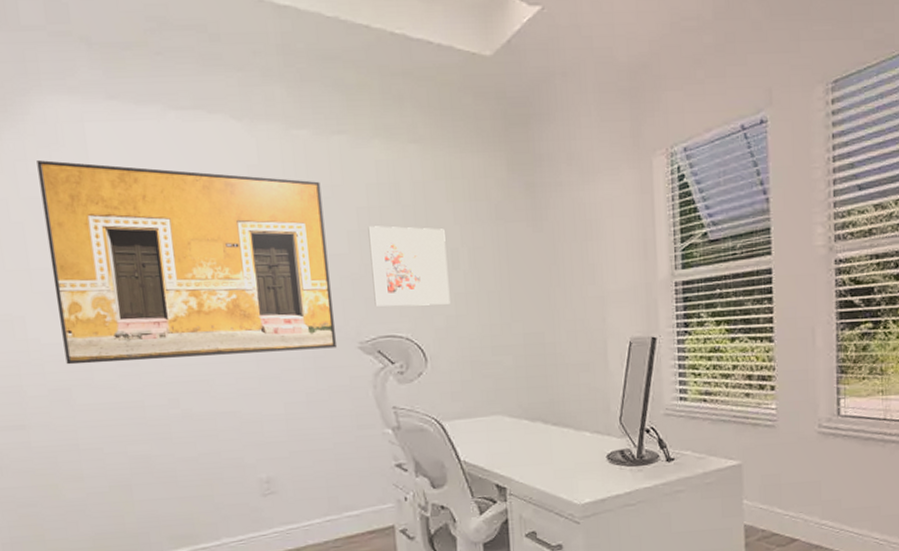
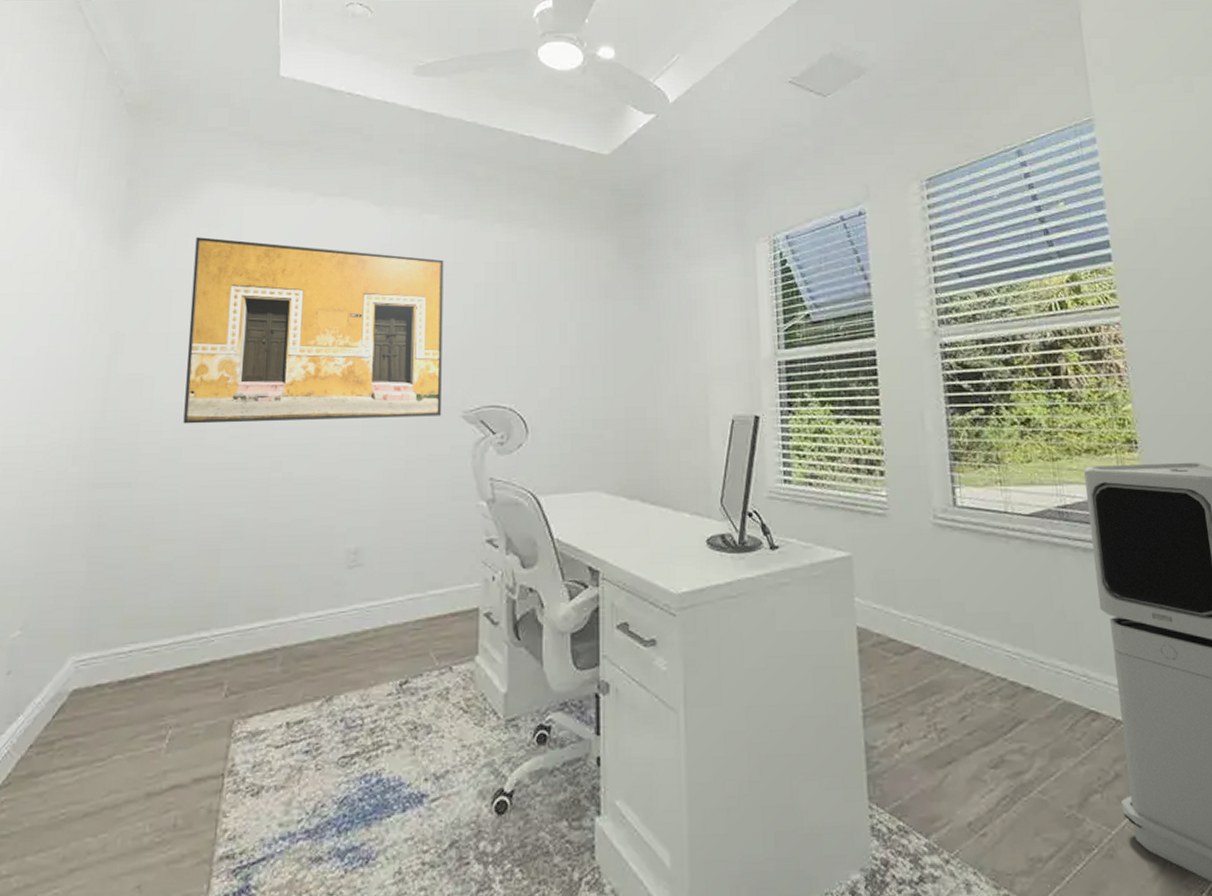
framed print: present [368,226,450,307] -> none [482,301,555,378]

